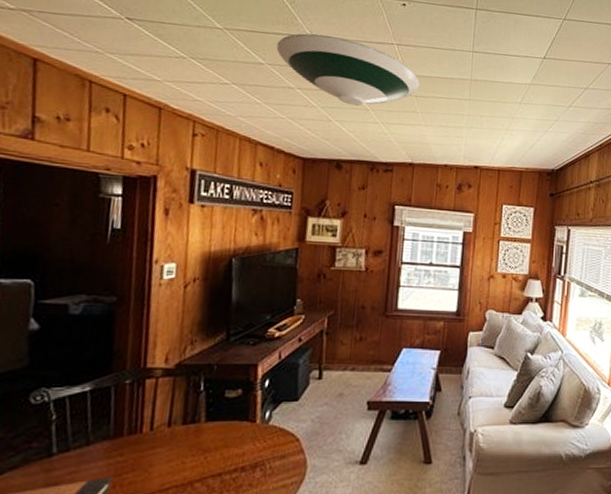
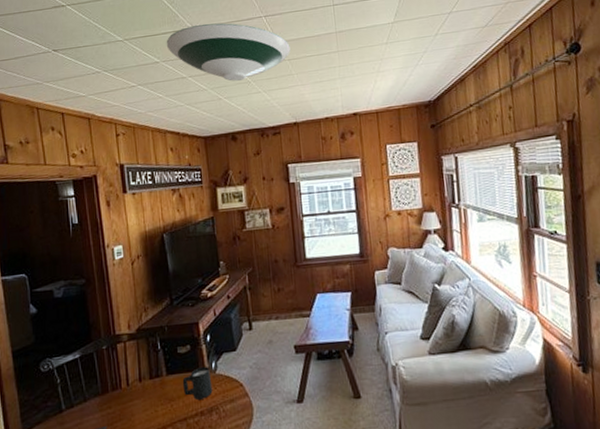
mug: none [223,416,262,453] -> present [182,367,213,400]

